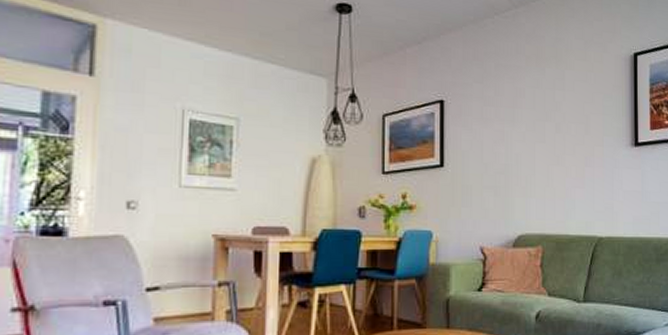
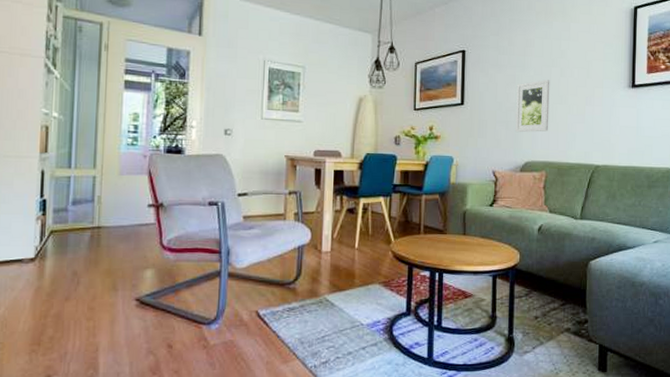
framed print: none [506,136,544,200] -> present [515,80,550,133]

